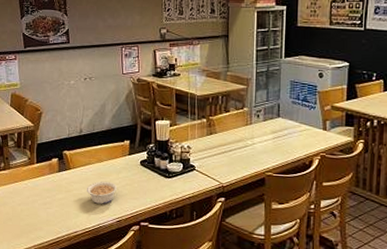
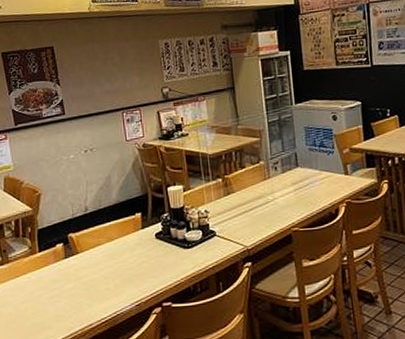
legume: present [87,181,118,204] -> none [99,261,133,289]

